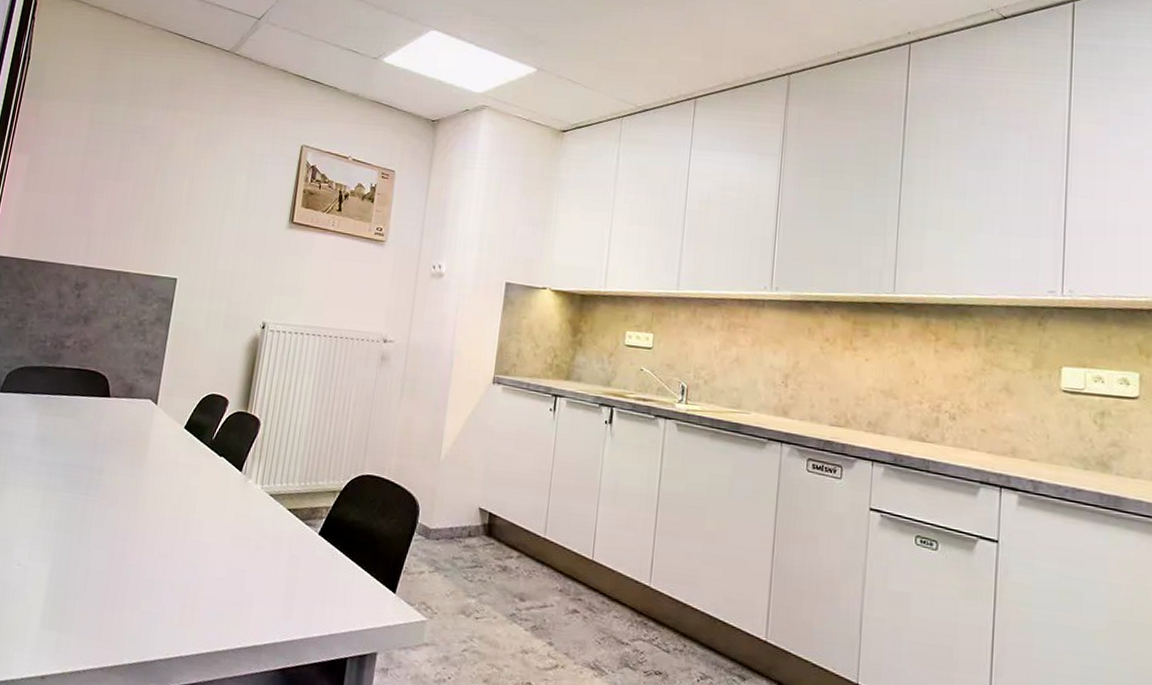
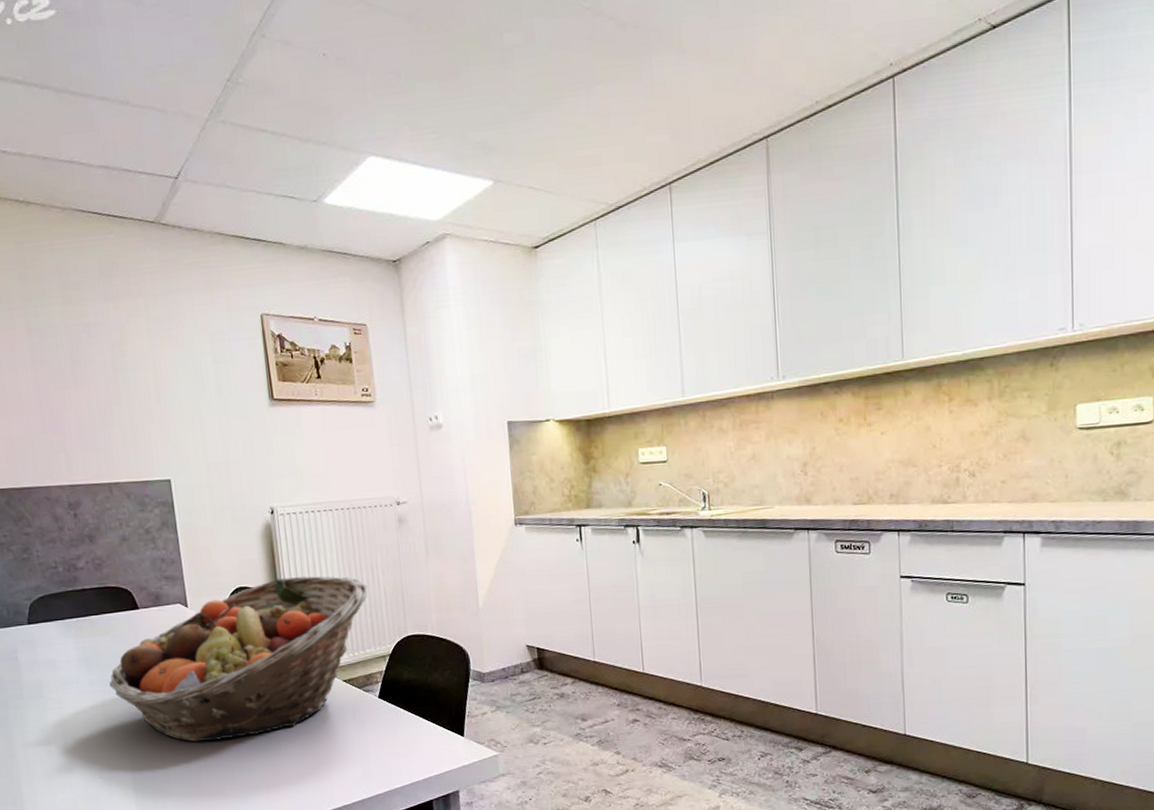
fruit basket: none [58,392,336,550] -> present [109,576,368,742]

